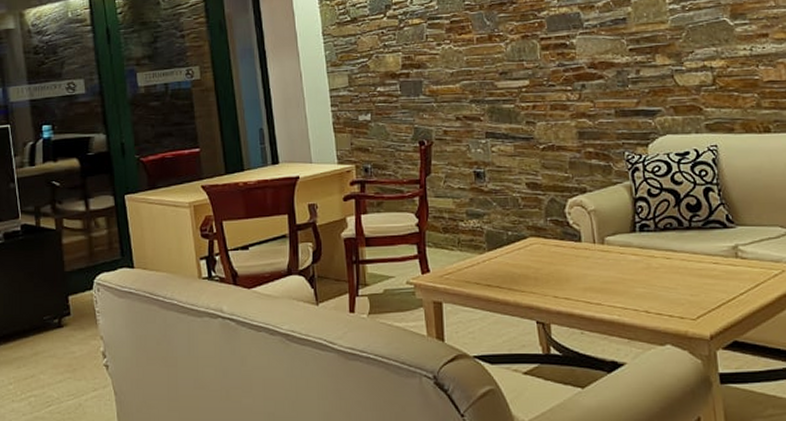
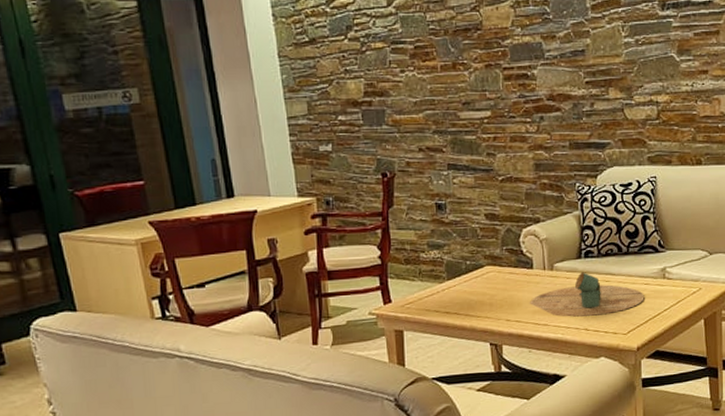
decorative tray: none [578,247,715,297] -> present [529,272,644,317]

